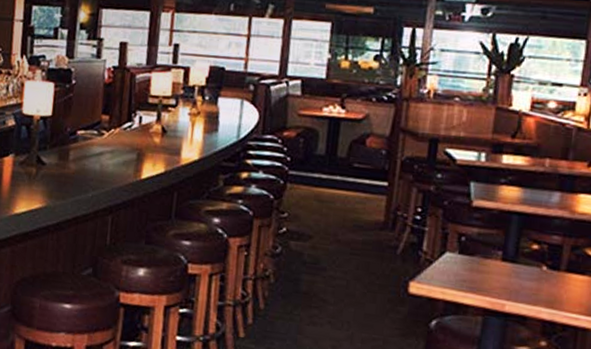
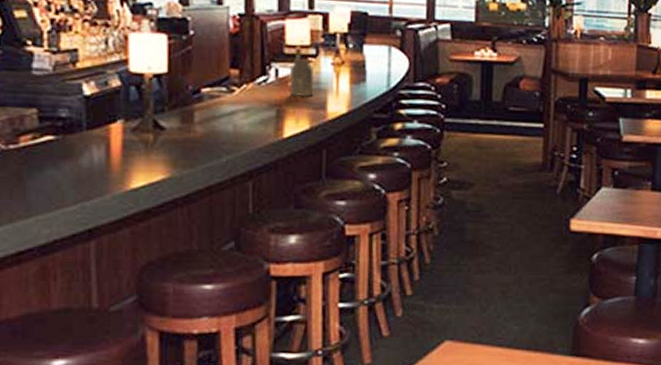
canister: none [149,108,172,144] -> present [288,58,314,98]

